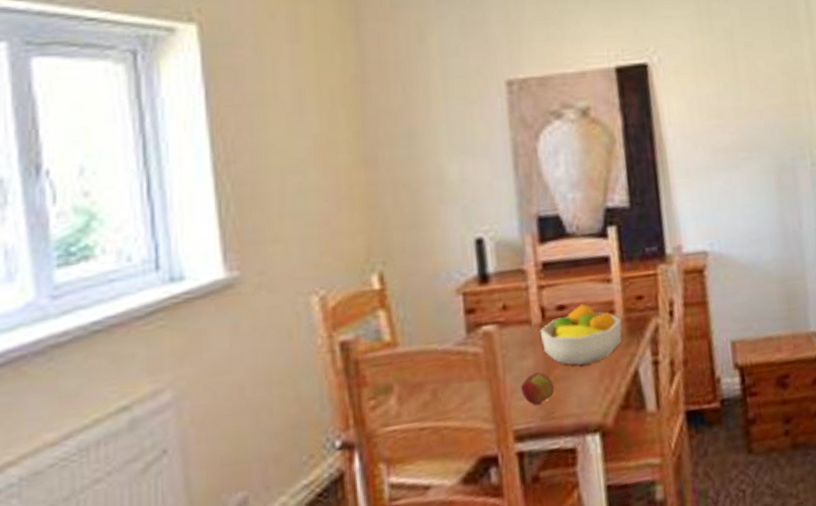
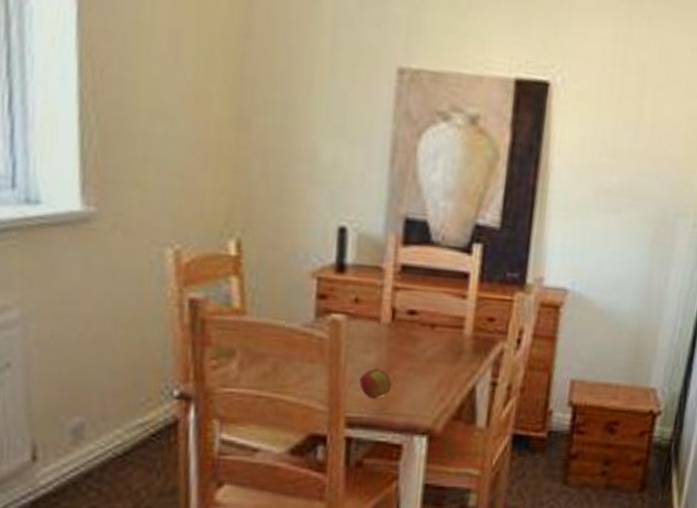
fruit bowl: present [539,304,622,366] -> none [387,314,470,372]

